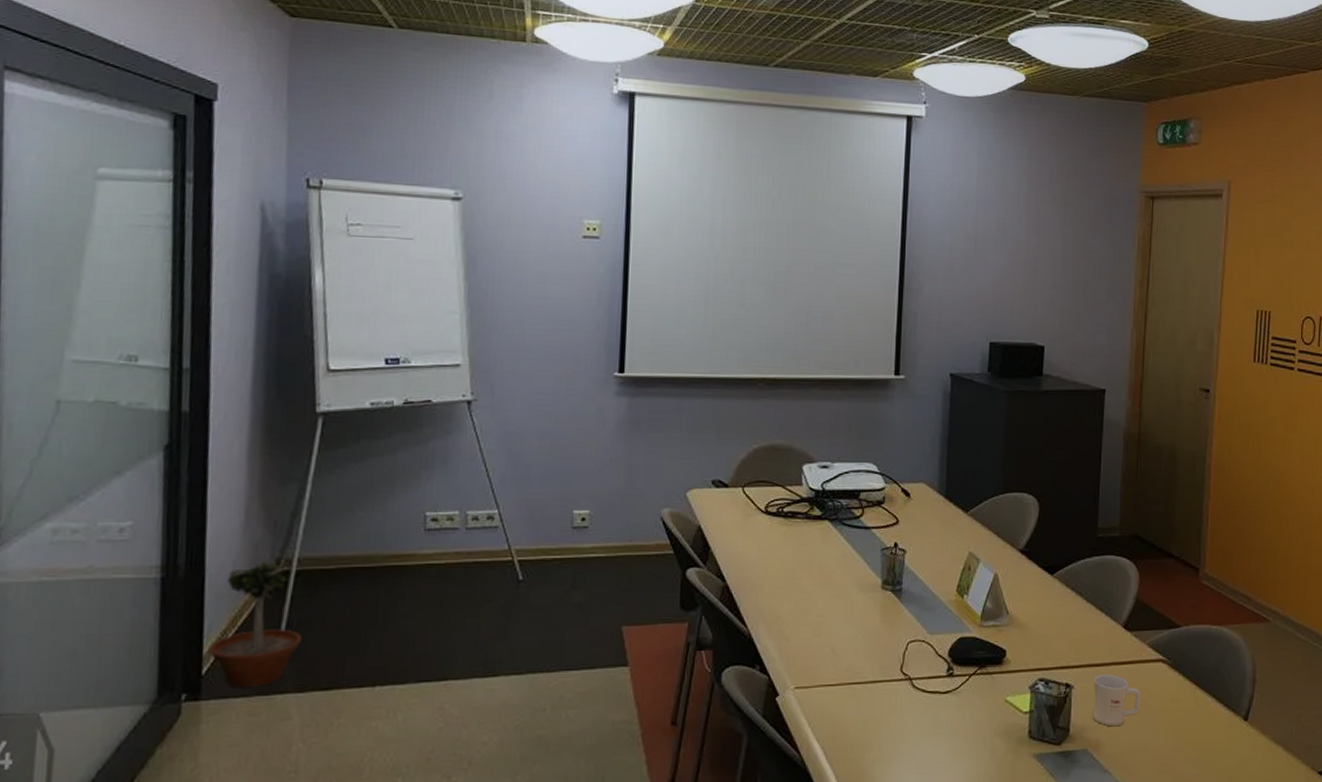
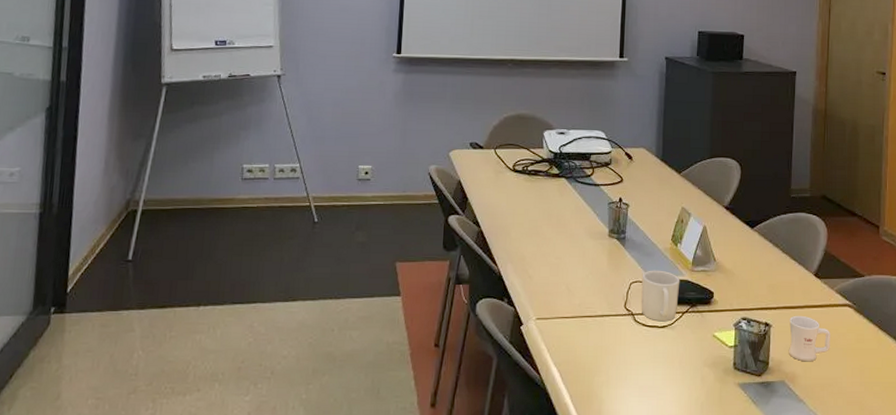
potted tree: present [210,547,303,687] -> none [74,190,145,304]
mug: none [920,626,967,687] -> present [641,270,680,322]

